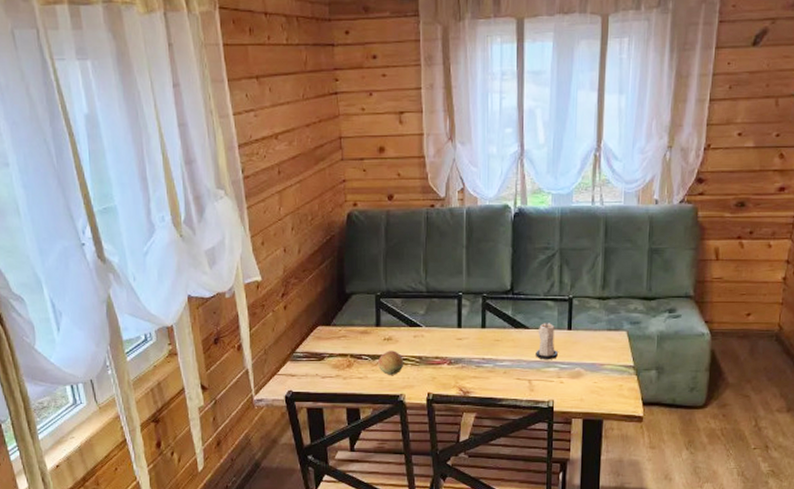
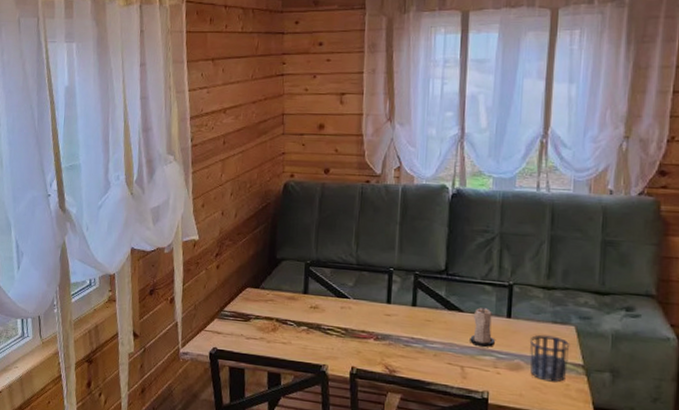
fruit: present [377,351,404,375] -> none [302,319,330,344]
cup: none [588,342,623,384] -> present [529,334,570,382]

